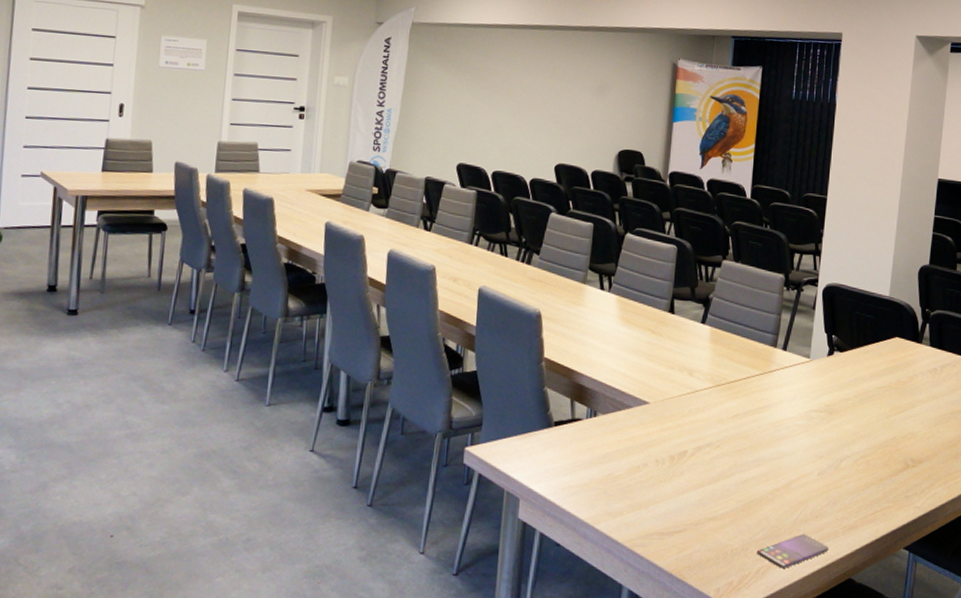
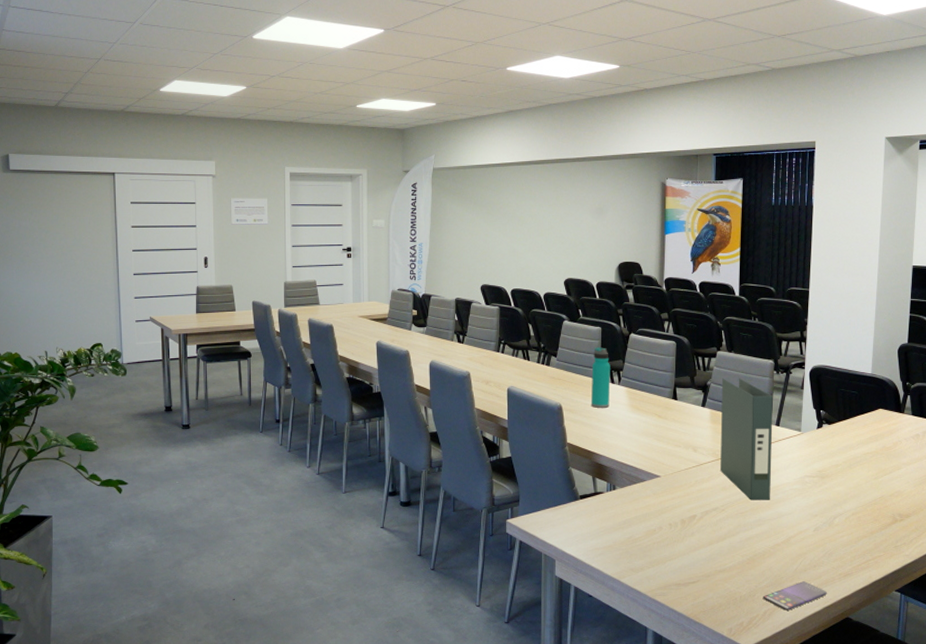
water bottle: none [575,246,601,318] -> present [590,347,611,408]
binder: none [717,291,781,437] -> present [719,378,773,500]

